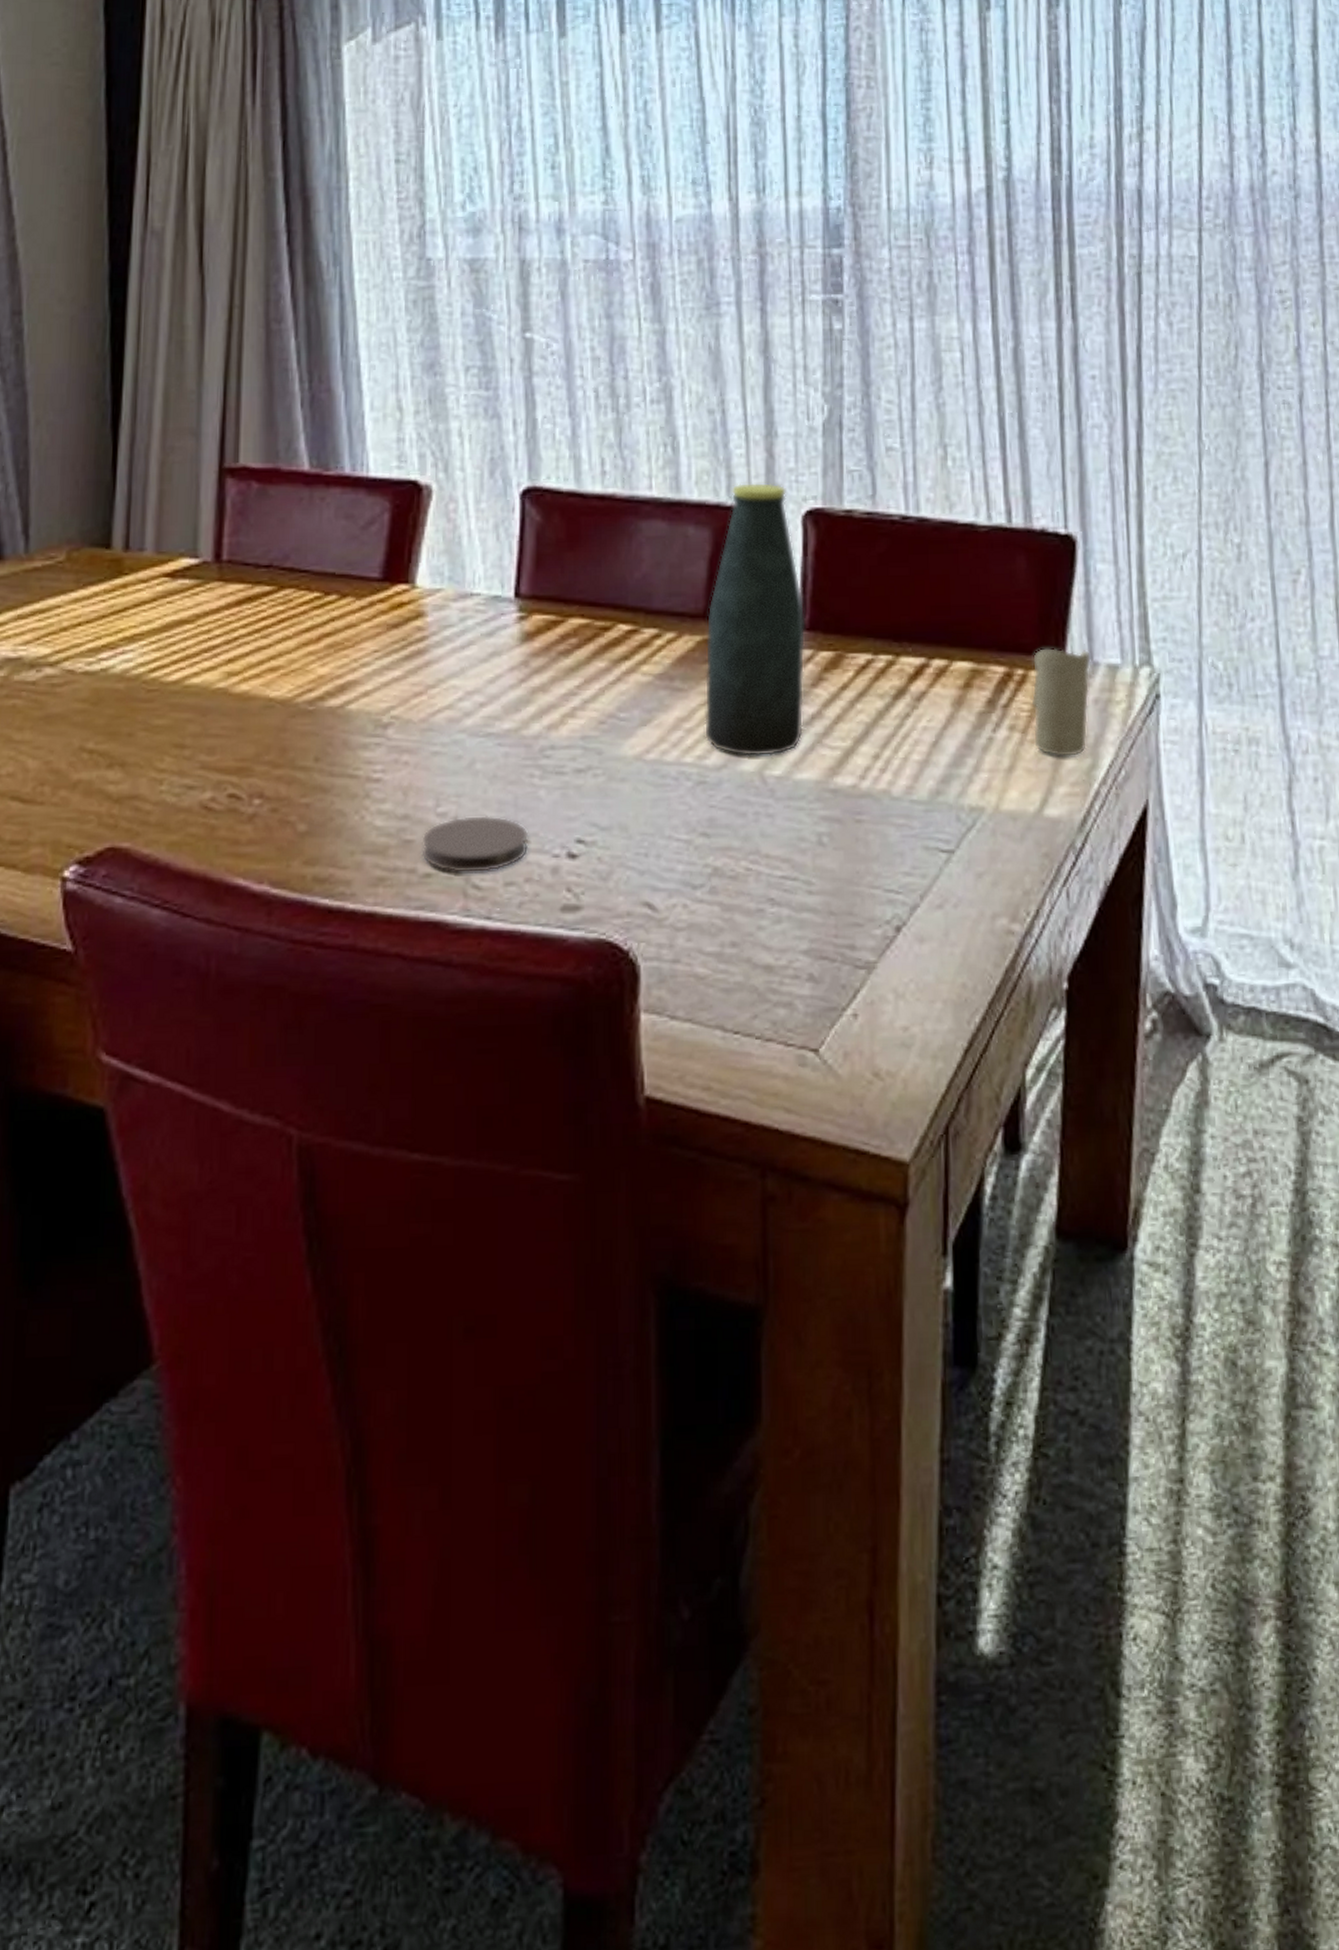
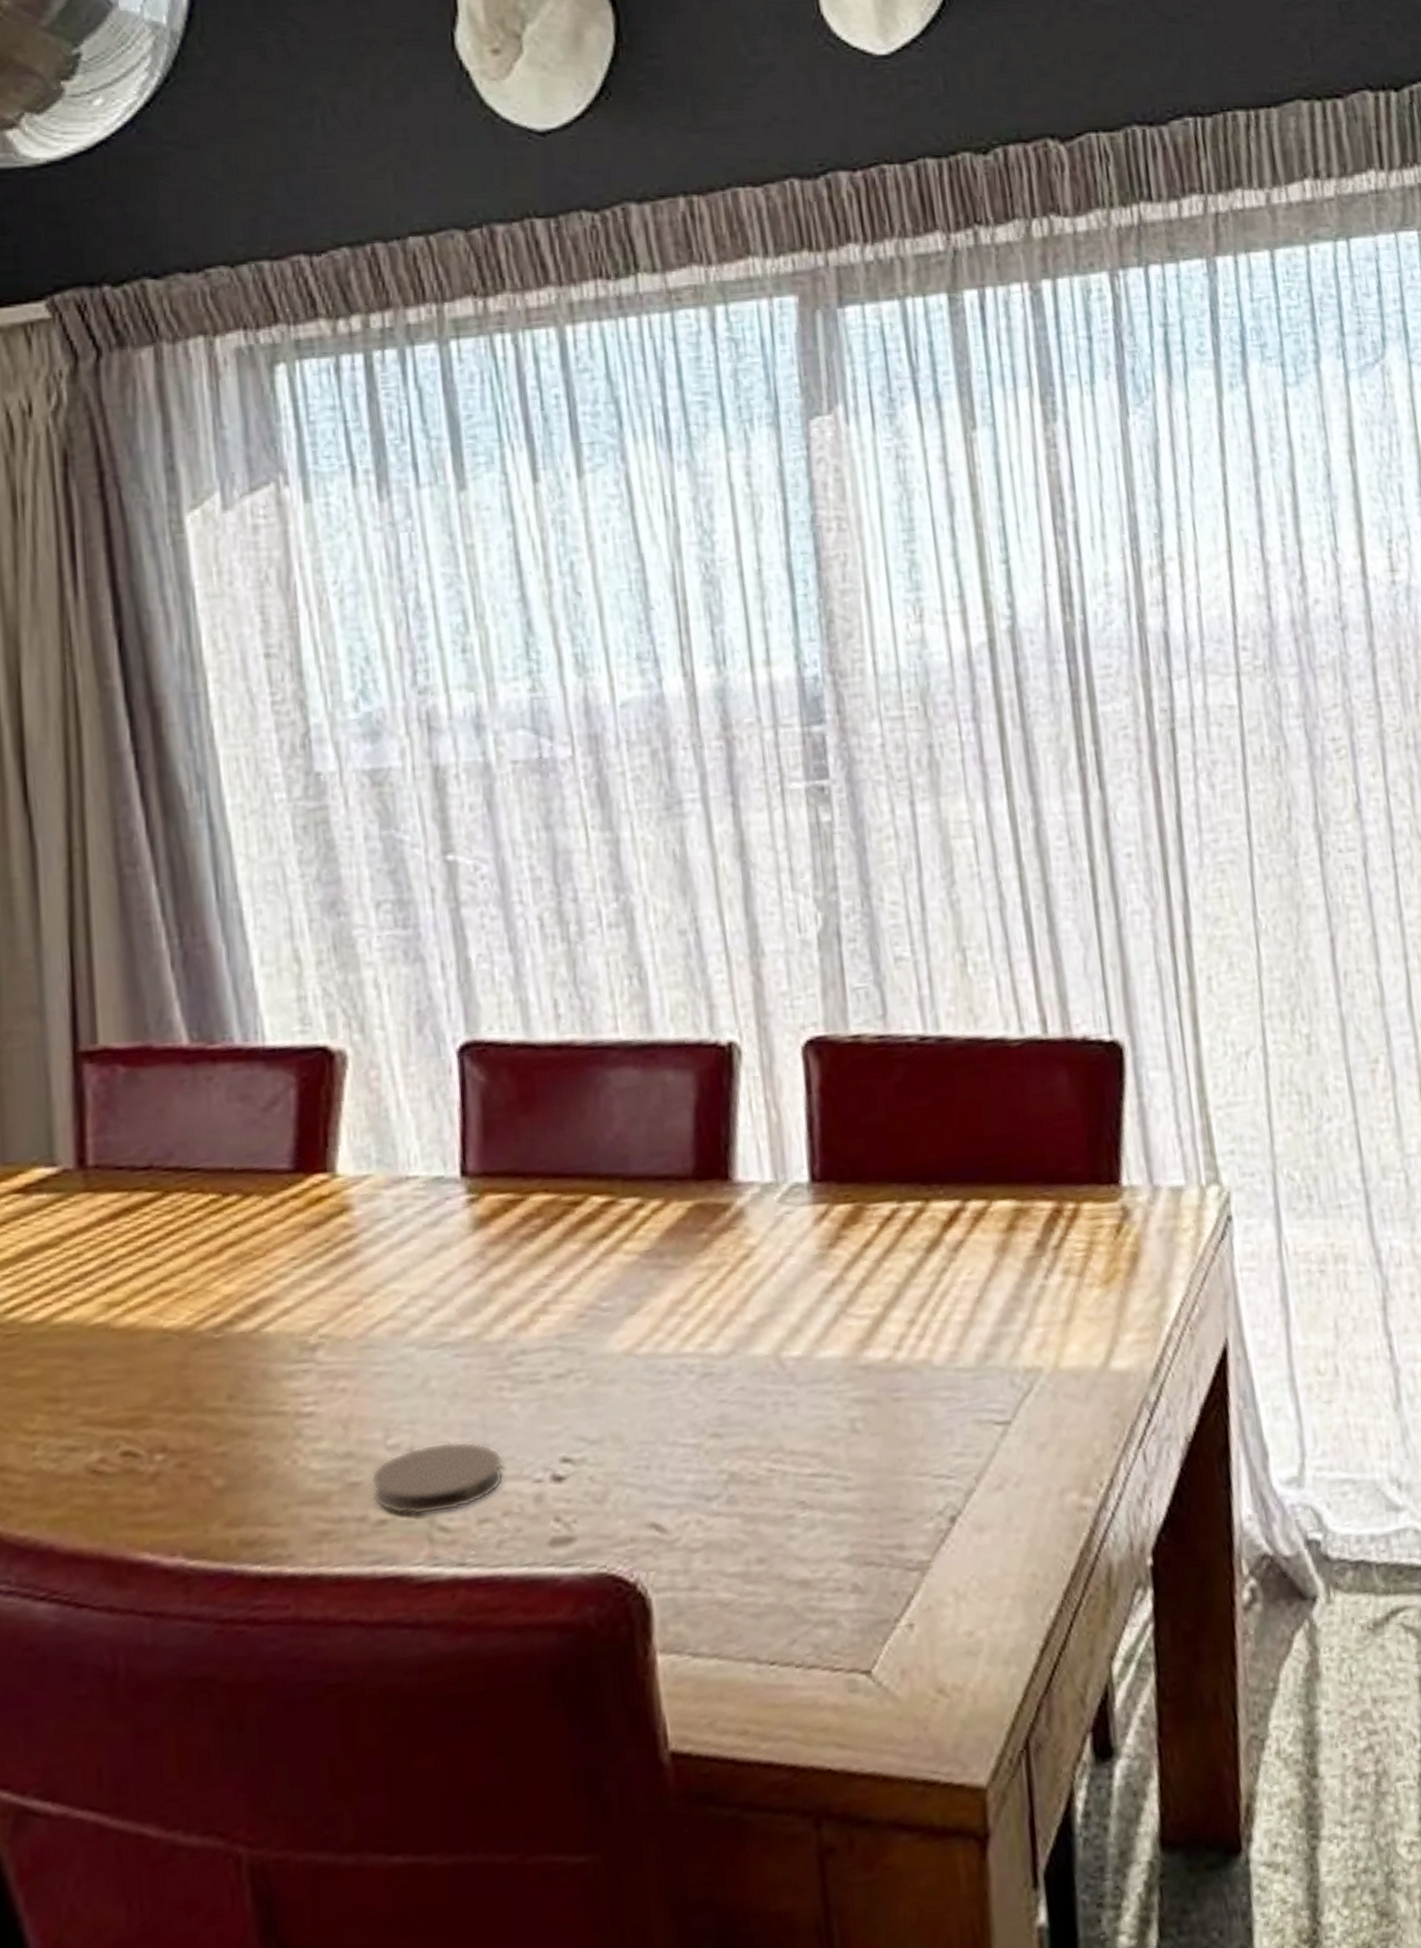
bottle: present [704,482,806,757] -> none [697,1011,823,1338]
candle: present [1031,647,1092,758] -> none [1083,1173,1154,1300]

